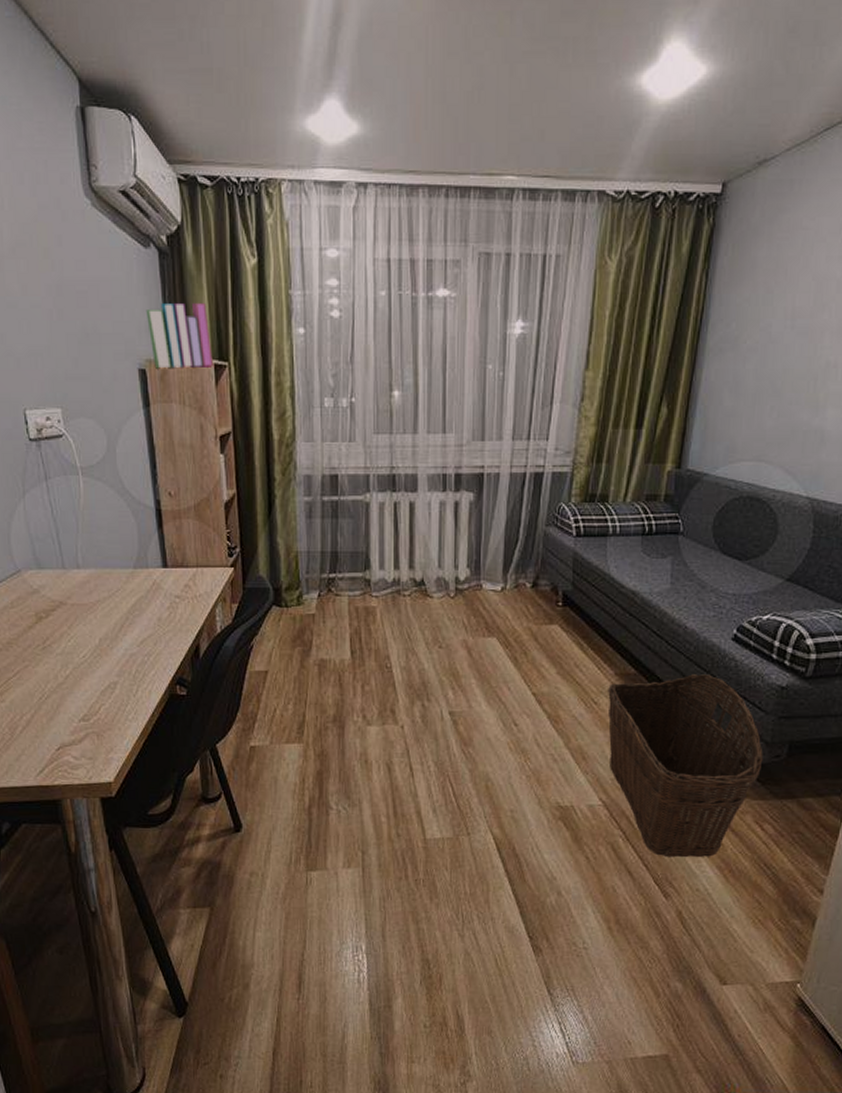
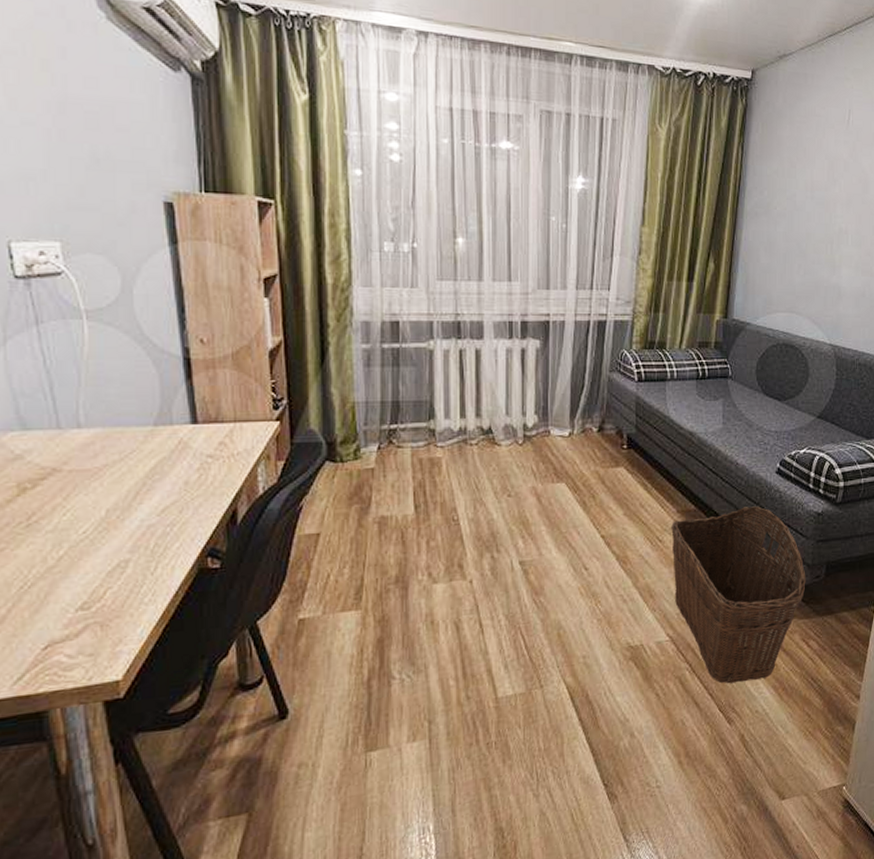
books: present [145,302,213,369] -> none [174,133,256,204]

